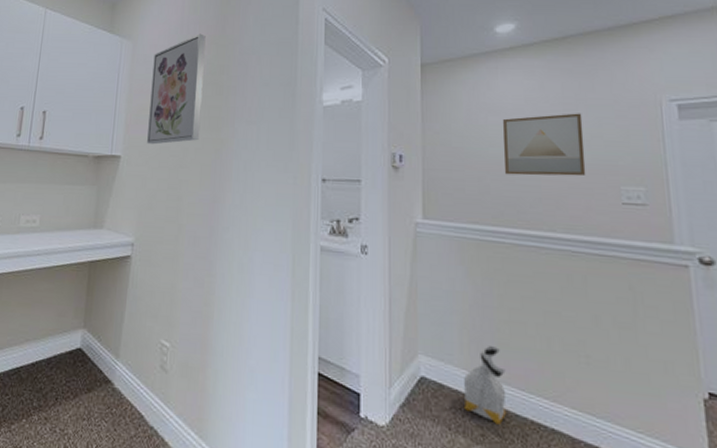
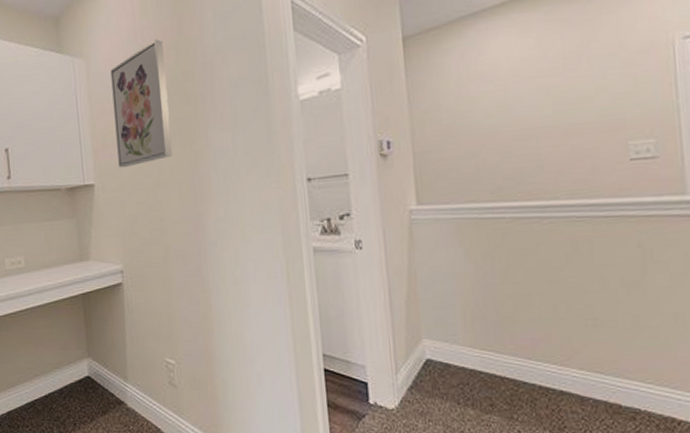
bag: present [463,346,507,425] -> none [470,322,515,394]
wall art: present [503,113,586,177] -> none [497,67,591,146]

